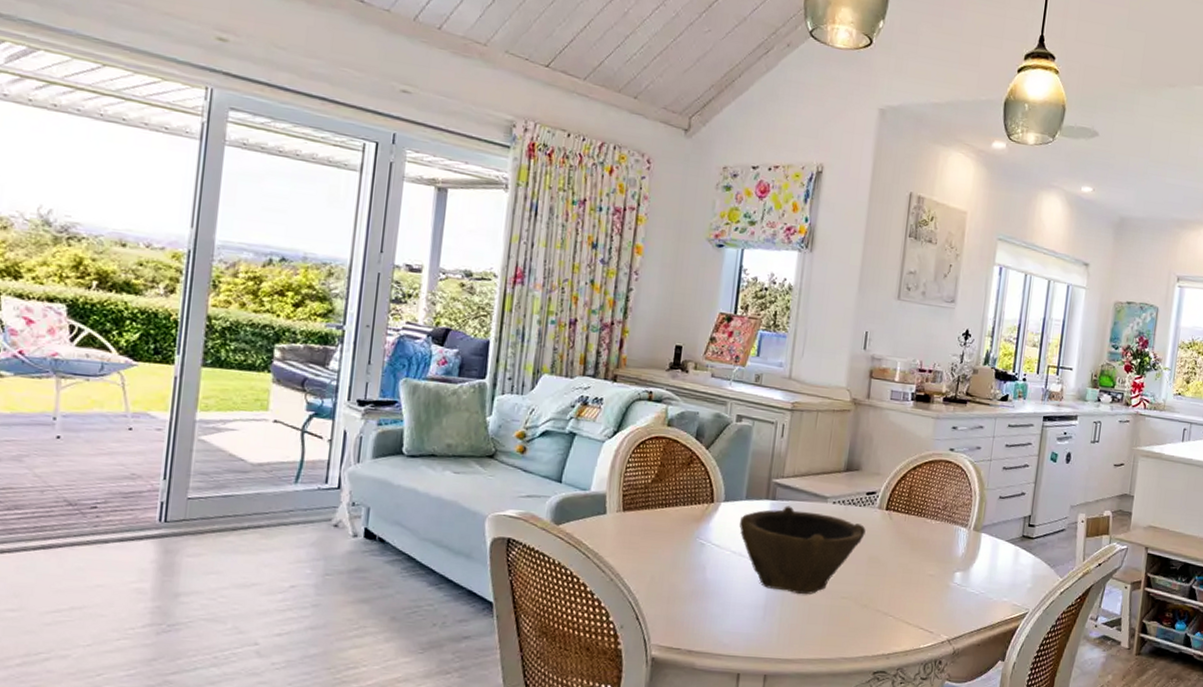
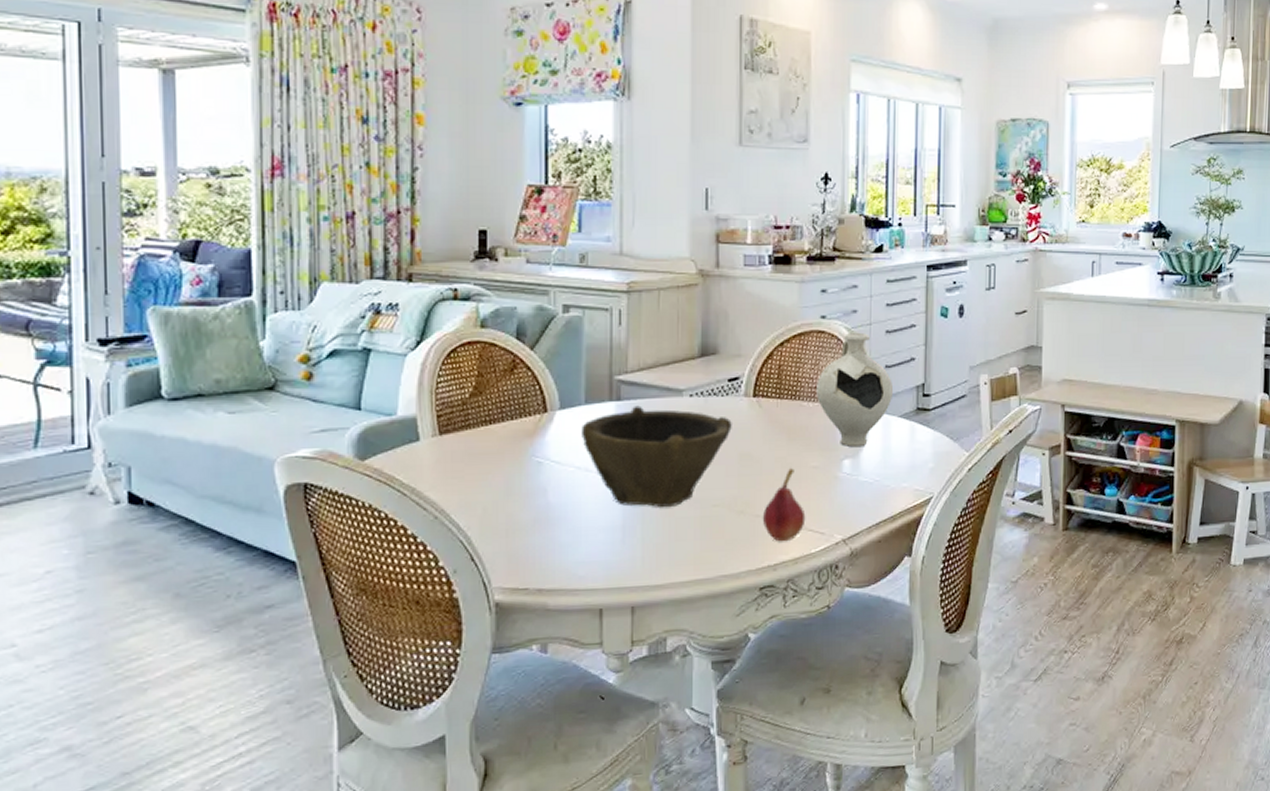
fruit: none [882,574,919,636] -> present [762,468,806,542]
decorative vase: none [939,465,1005,563] -> present [816,332,894,448]

